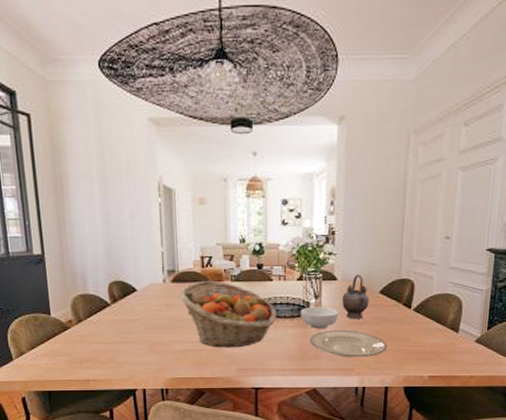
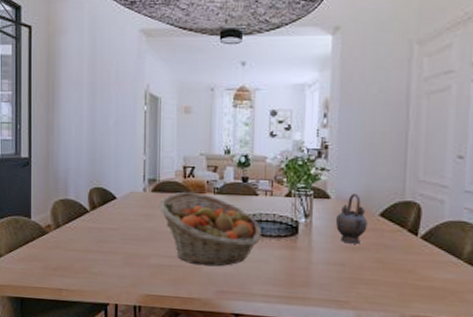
cereal bowl: present [300,307,338,328] -> none [288,226,331,252]
plate: present [309,329,388,358] -> none [297,254,390,290]

